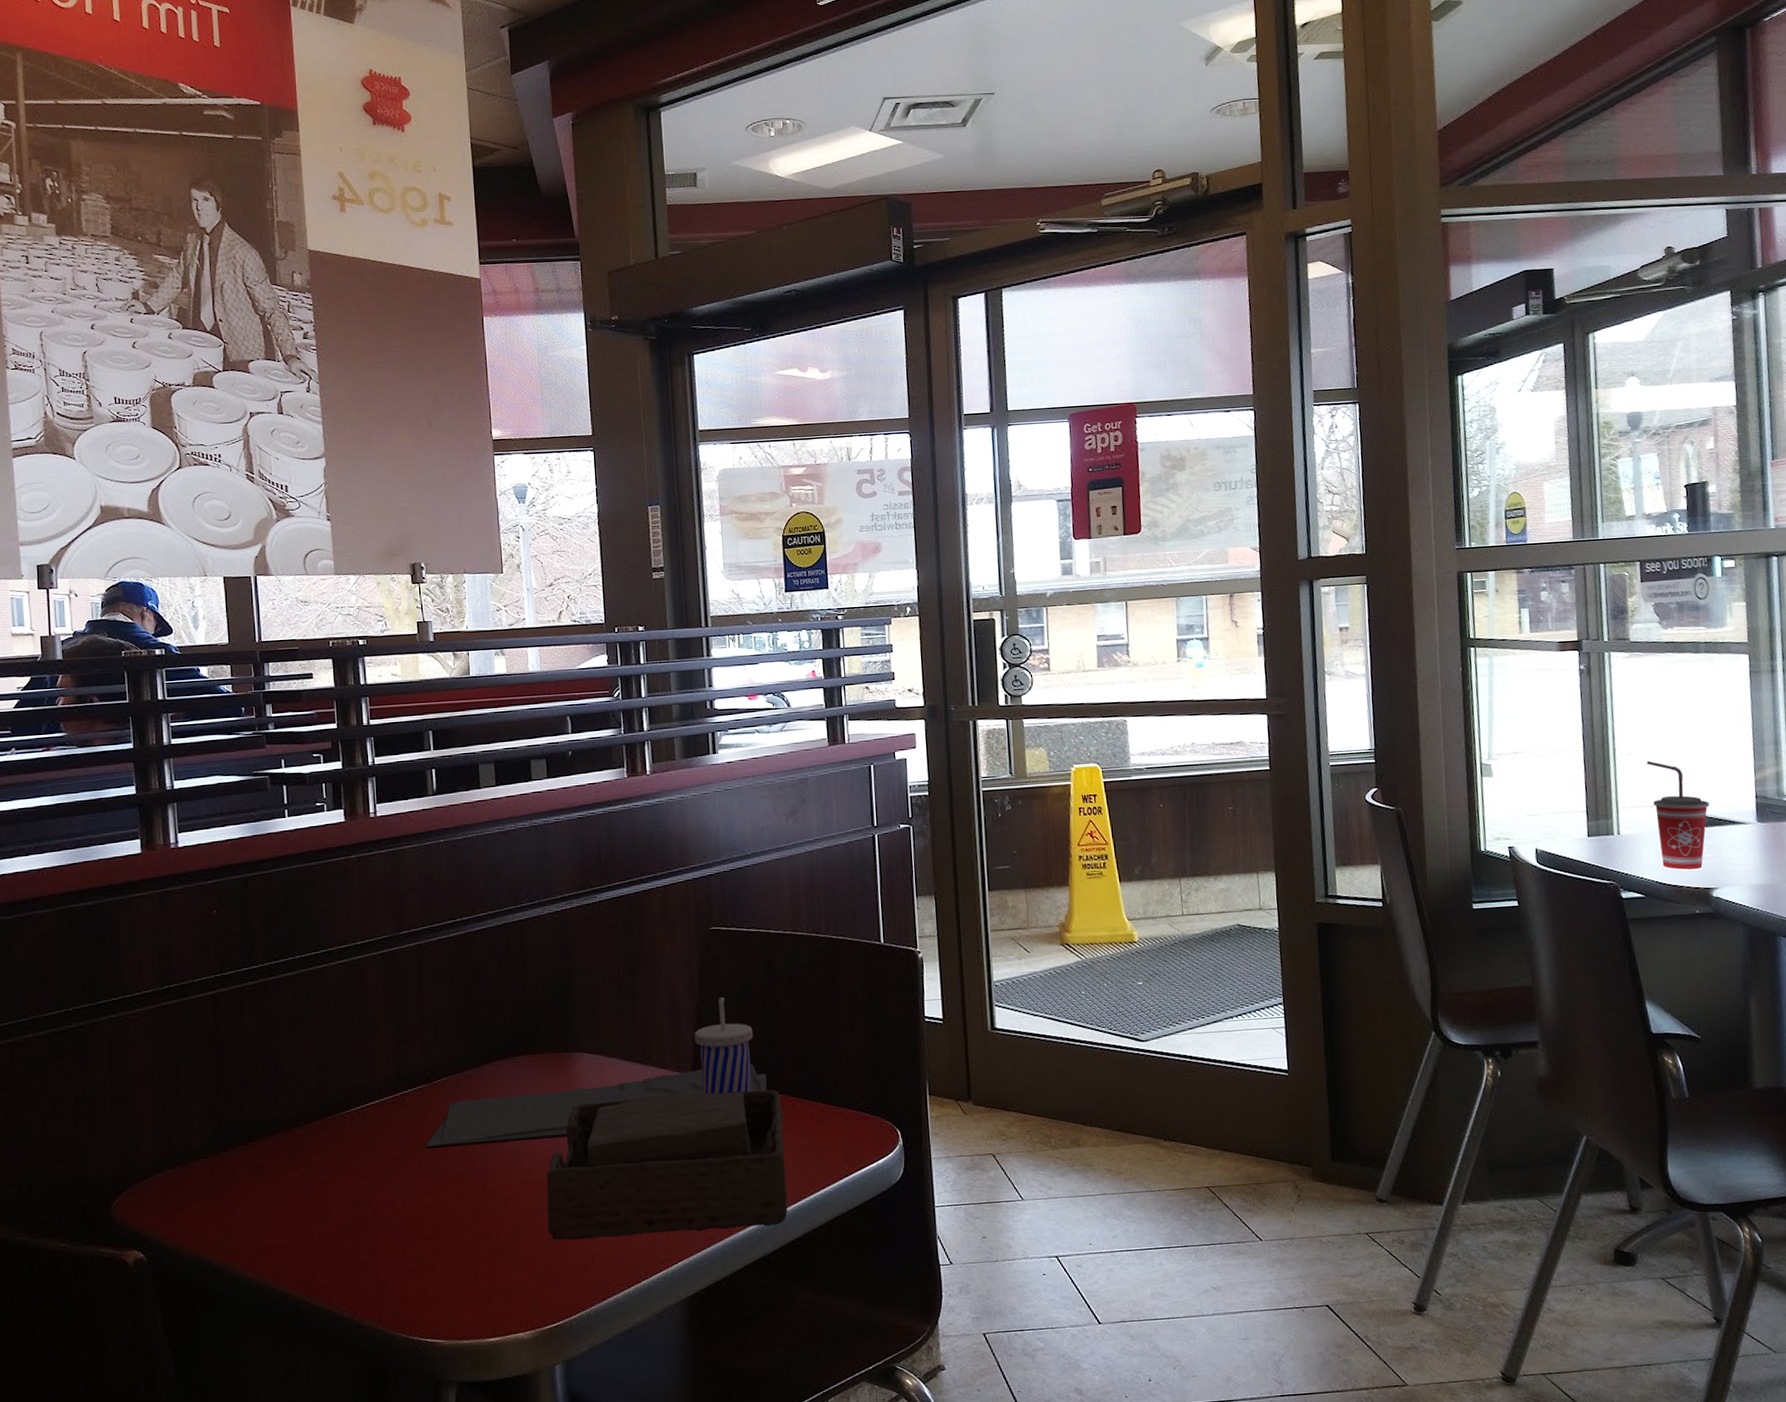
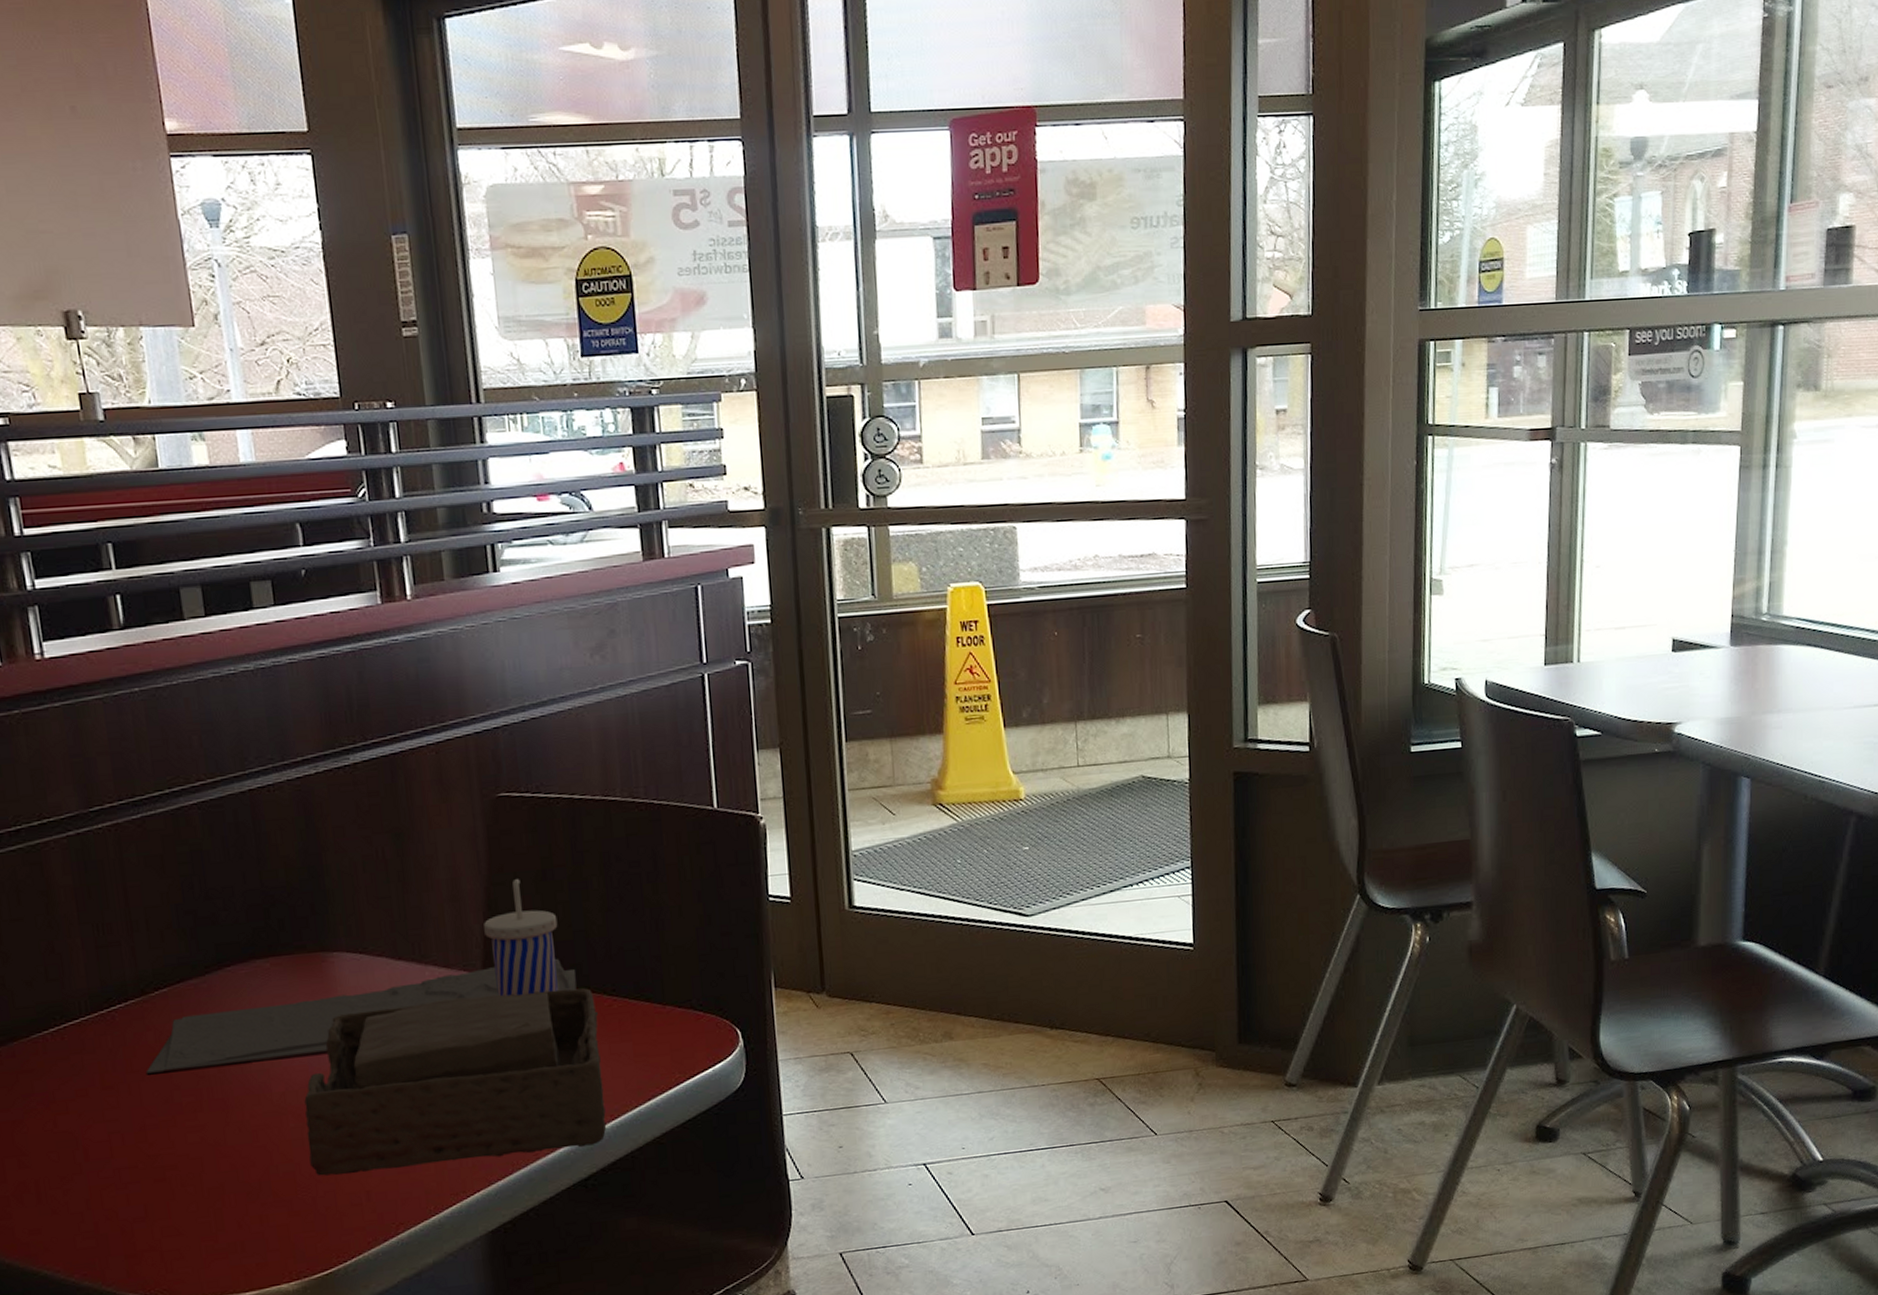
beverage cup: present [1647,761,1710,871] -> none [1617,575,1681,703]

